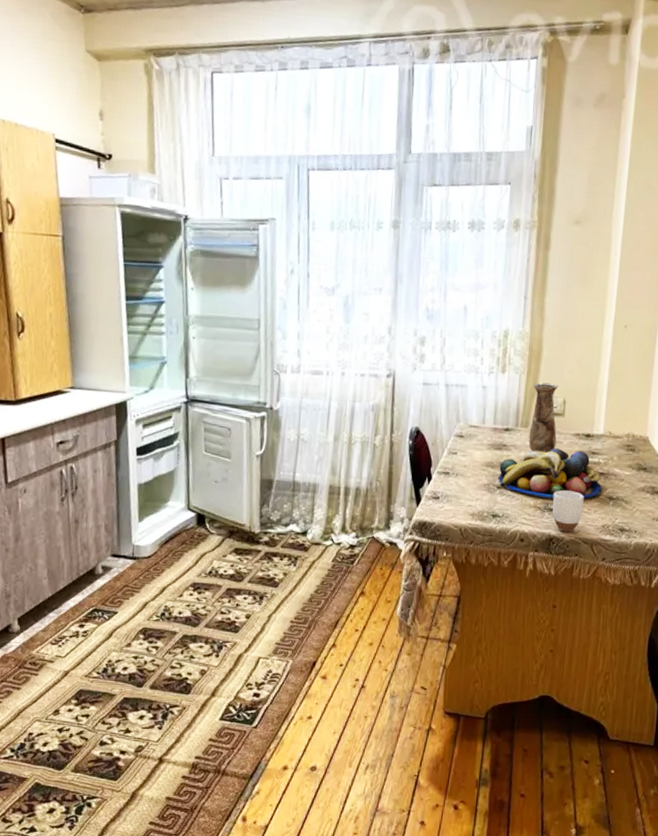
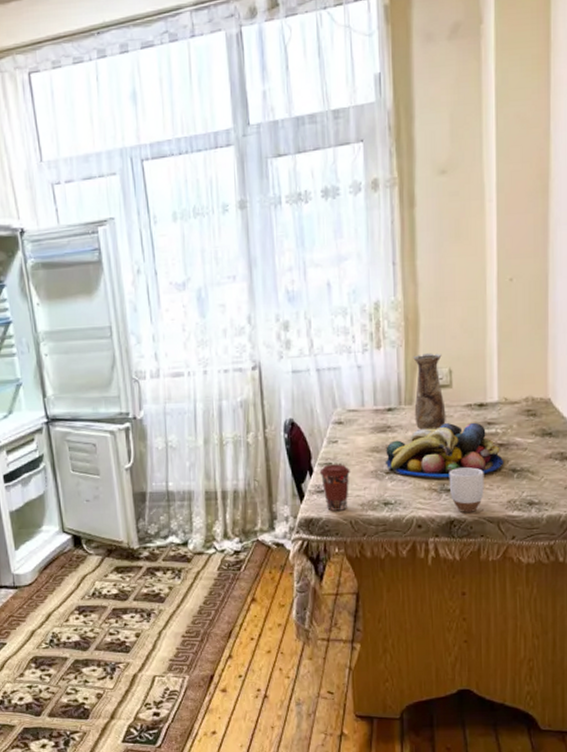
coffee cup: none [437,473,466,518] -> present [319,464,351,511]

